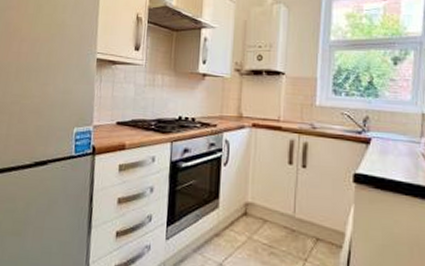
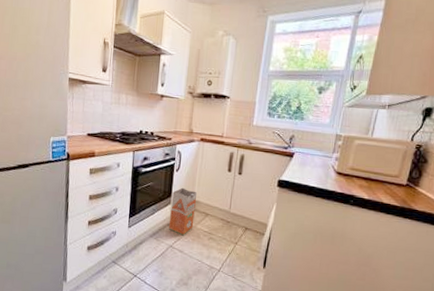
waste bin: none [217,186,252,250] -> present [169,187,198,236]

